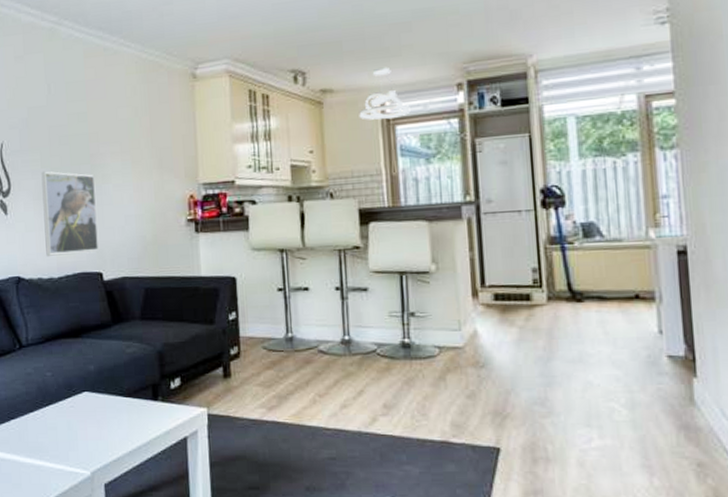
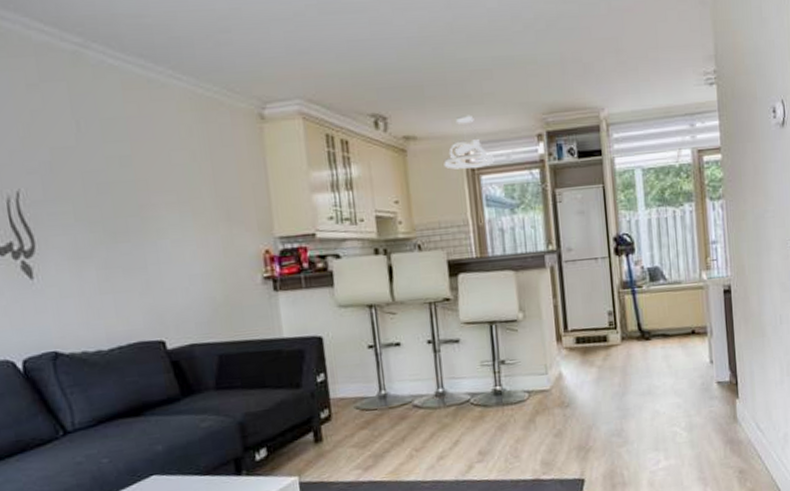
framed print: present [41,171,99,257] -> none [75,225,159,327]

